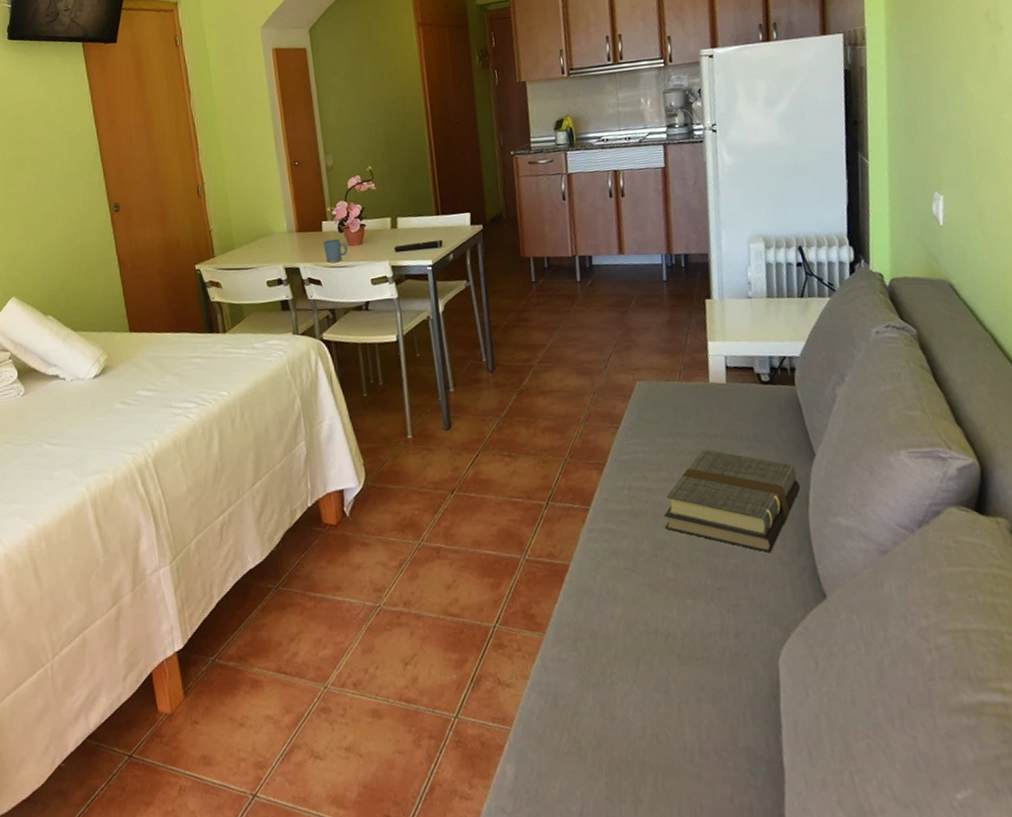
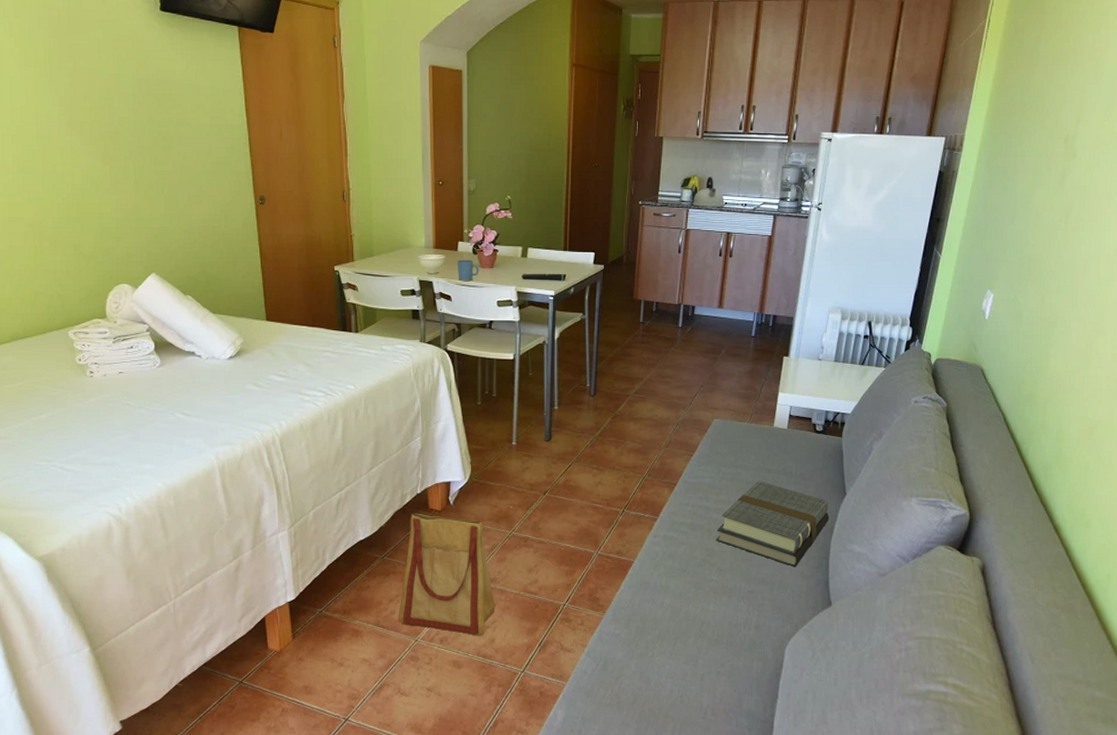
bowl: none [280,237,311,260] -> present [417,255,446,275]
shopping bag: none [301,530,414,676] -> present [398,513,495,636]
kettle: none [569,114,606,148] -> present [693,177,725,207]

